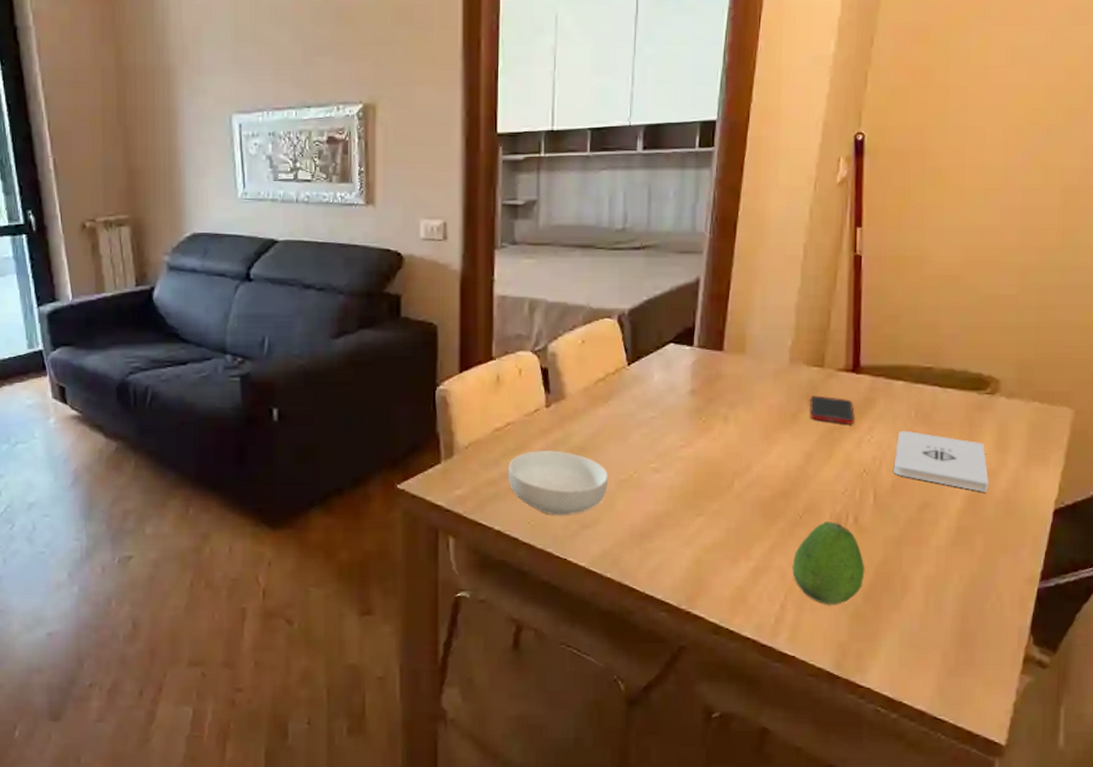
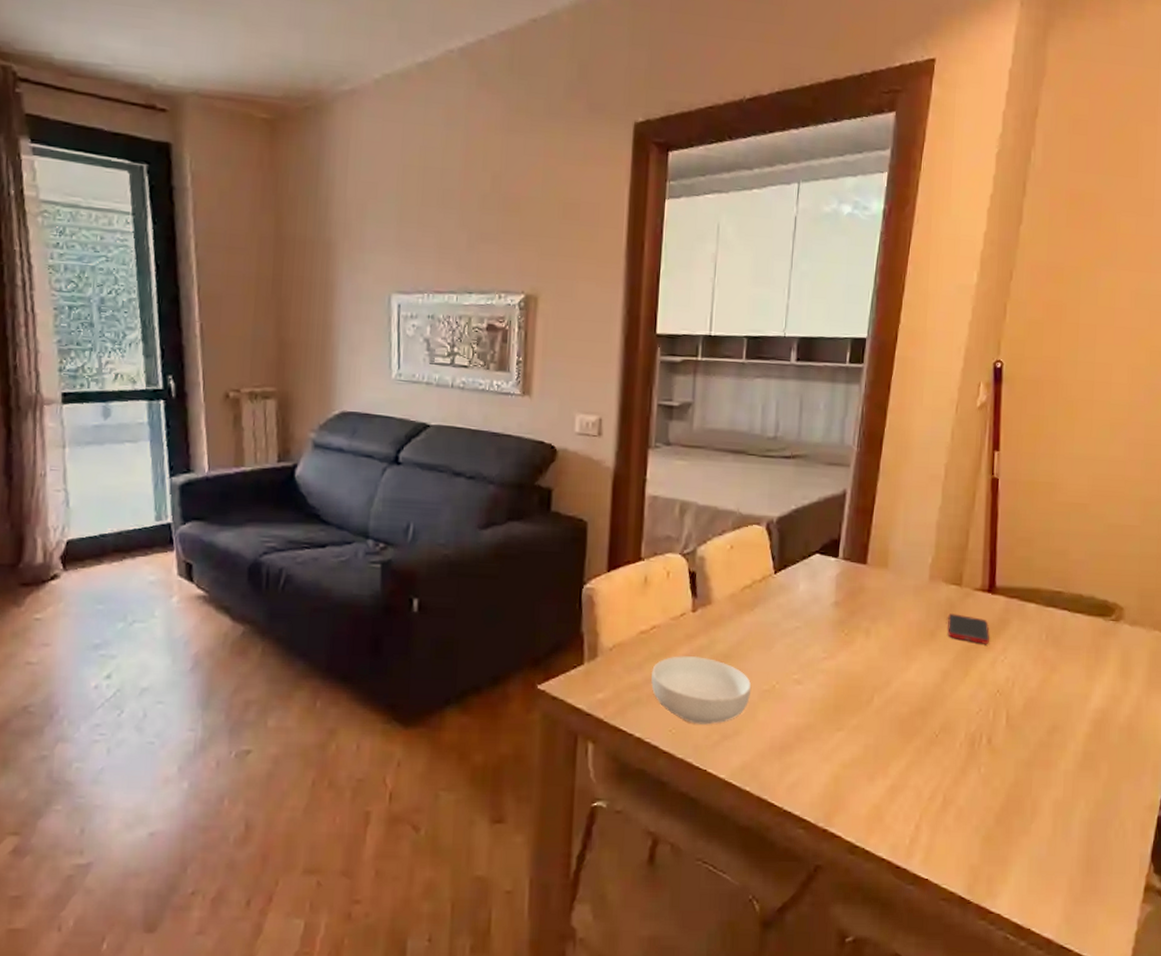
fruit: present [792,522,865,606] -> none [927,741,997,828]
notepad: present [893,430,989,492] -> none [1025,652,1113,717]

